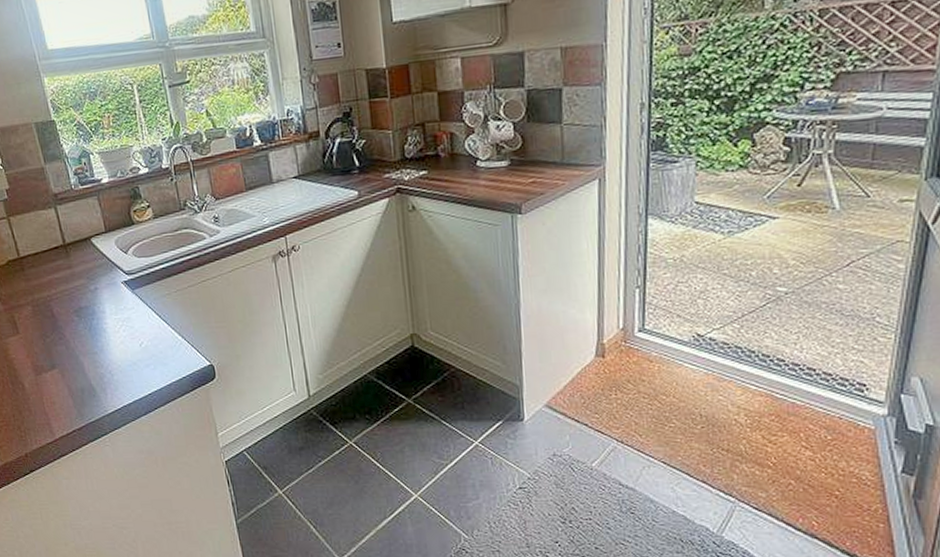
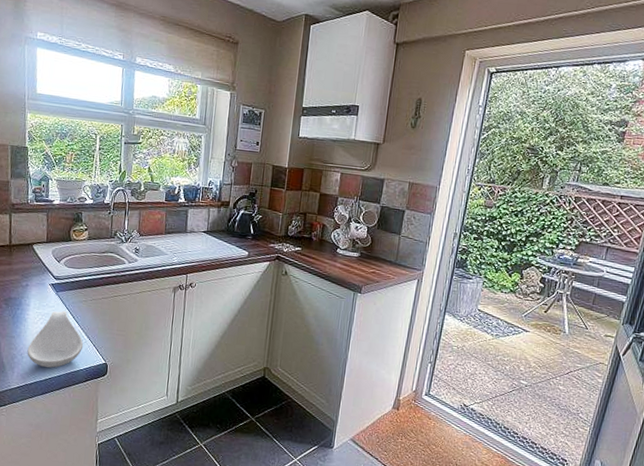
spoon rest: none [115,310,180,382] -> present [27,310,84,368]

